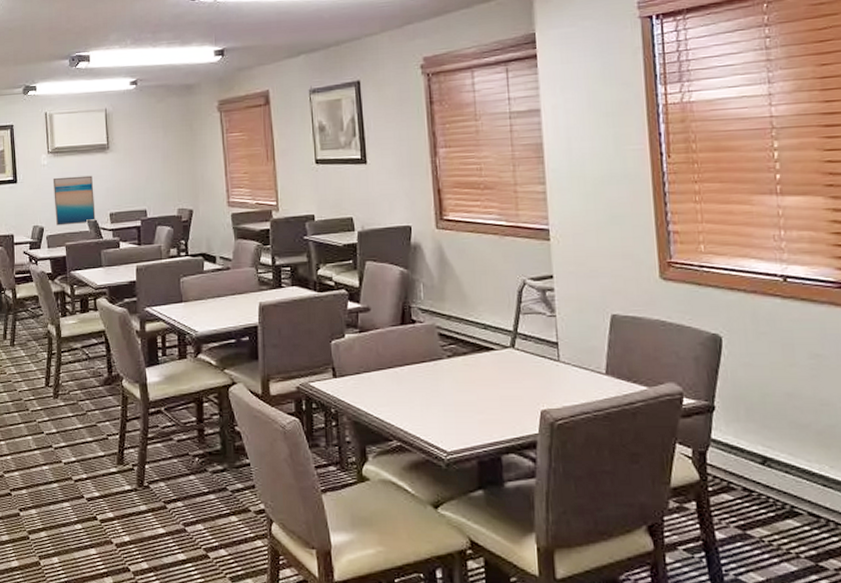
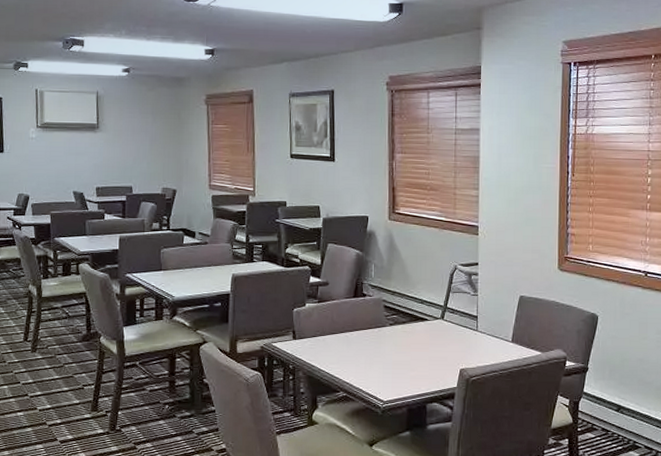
wall art: present [52,175,96,226] -> none [40,150,82,196]

